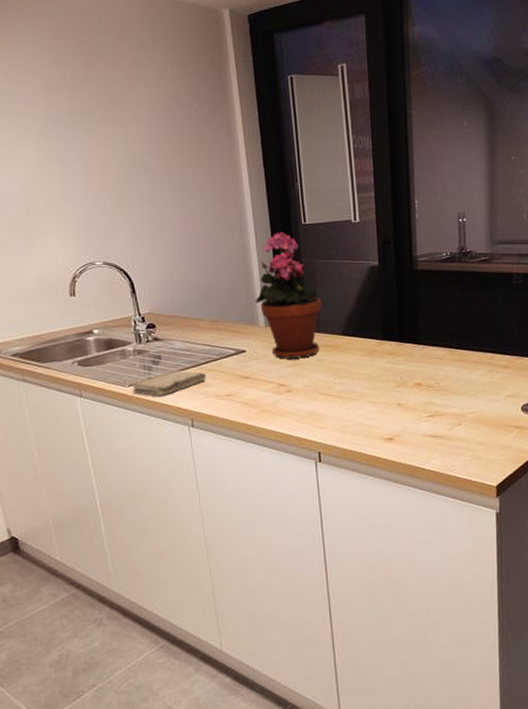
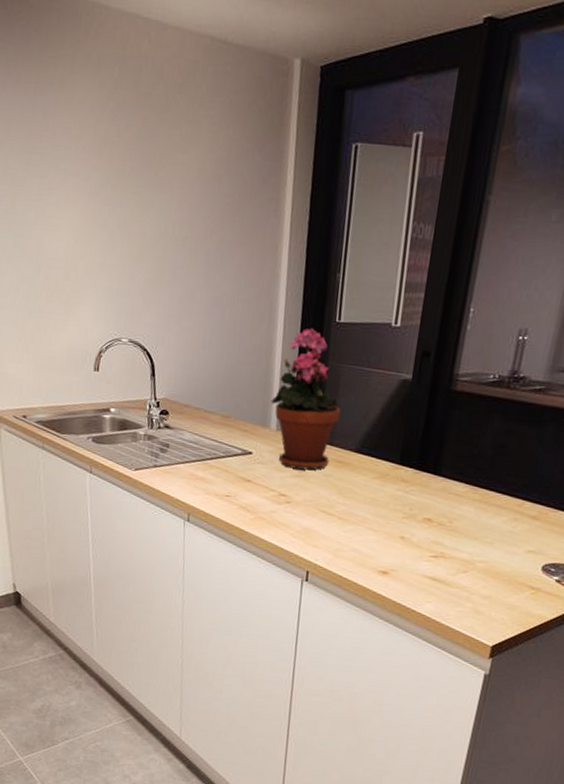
washcloth: present [131,370,207,396] -> none [137,462,210,485]

